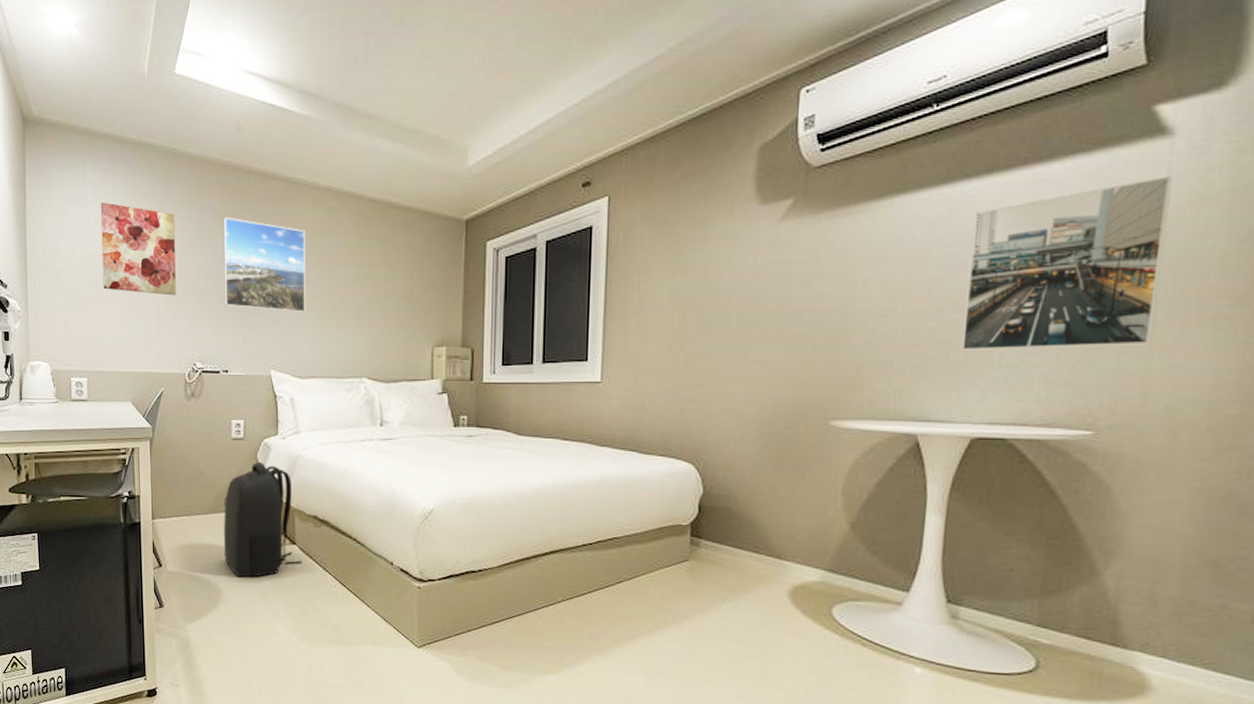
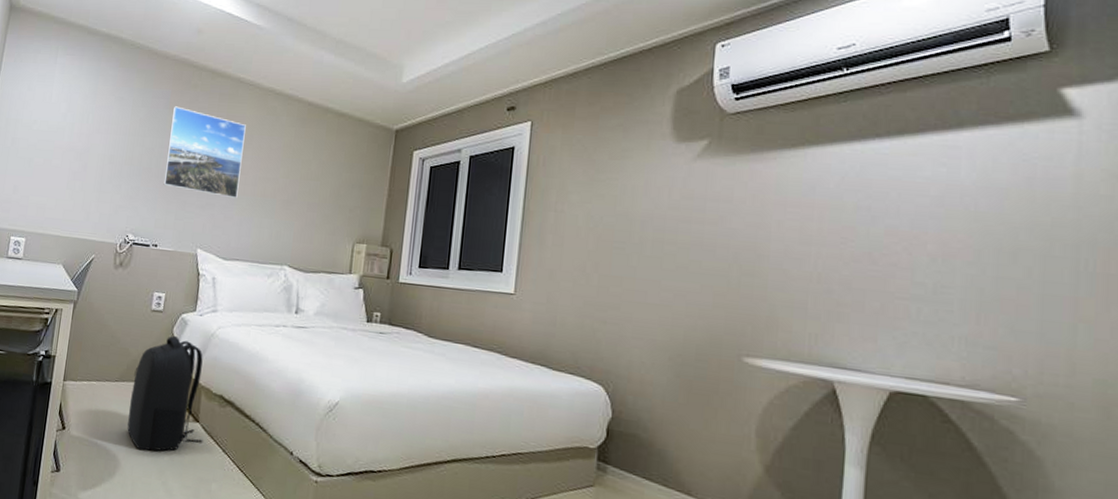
wall art: present [100,202,176,296] -> none [55,83,130,171]
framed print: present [961,176,1172,350] -> none [876,154,1083,316]

